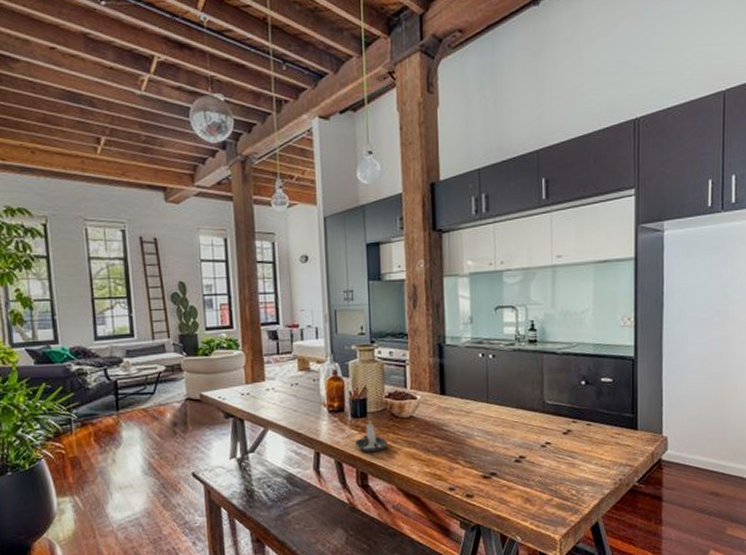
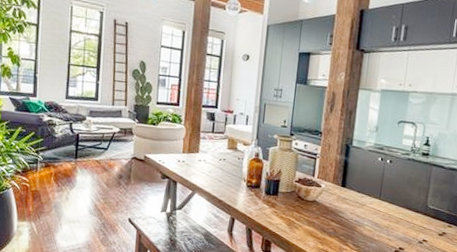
candle: present [355,419,388,452] -> none [265,198,292,225]

